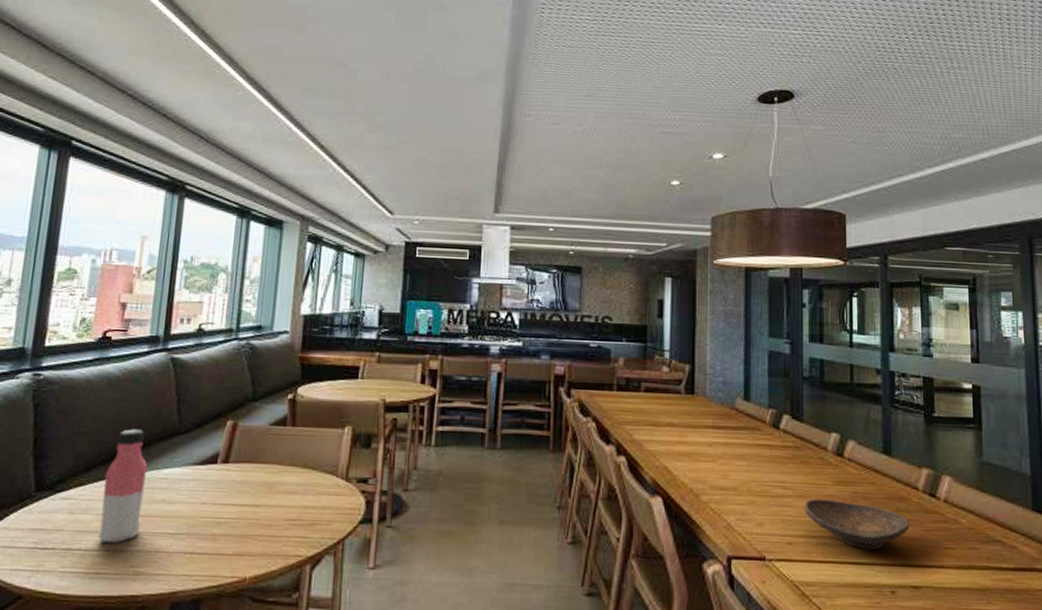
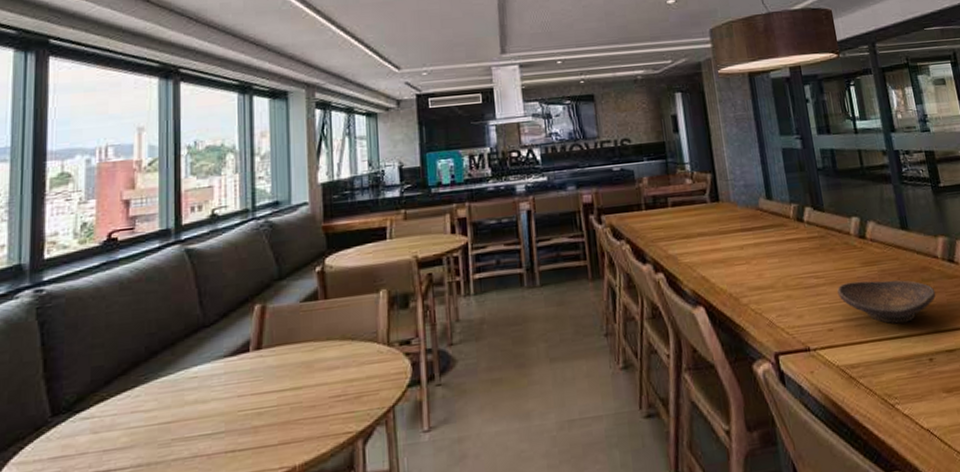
water bottle: present [98,429,148,543] -> none [127,330,174,458]

